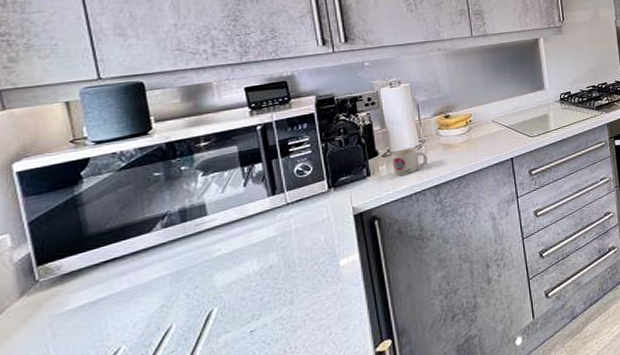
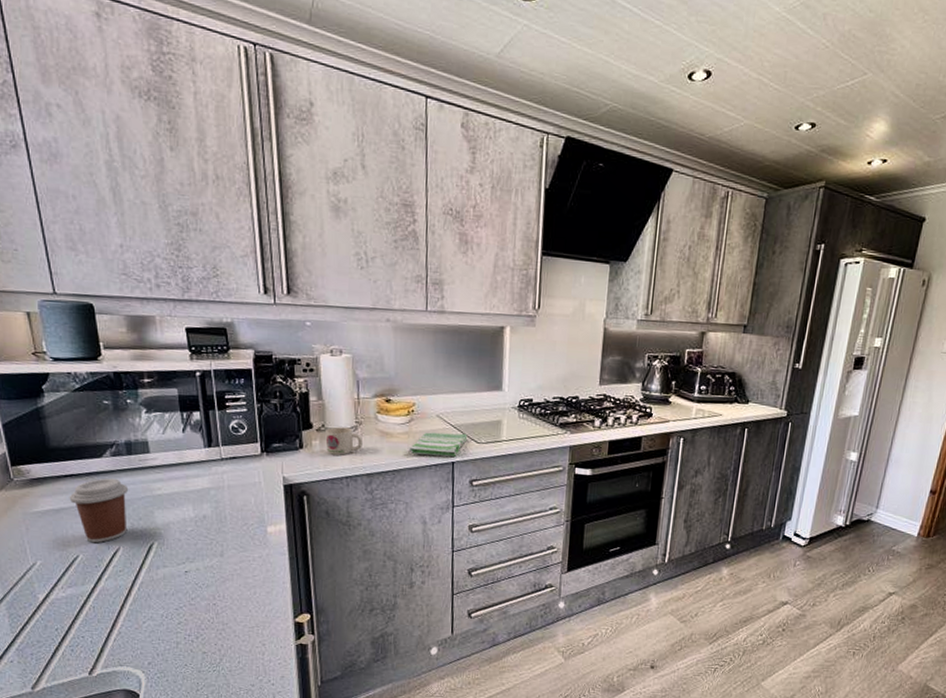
coffee cup: none [110,250,183,329] -> present [69,478,129,543]
dish towel: none [471,131,522,158] -> present [408,432,468,457]

